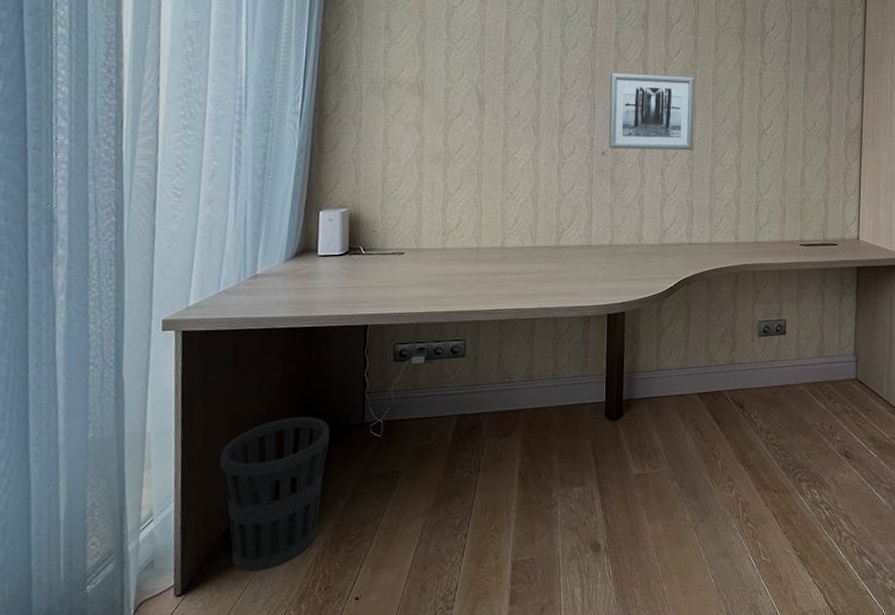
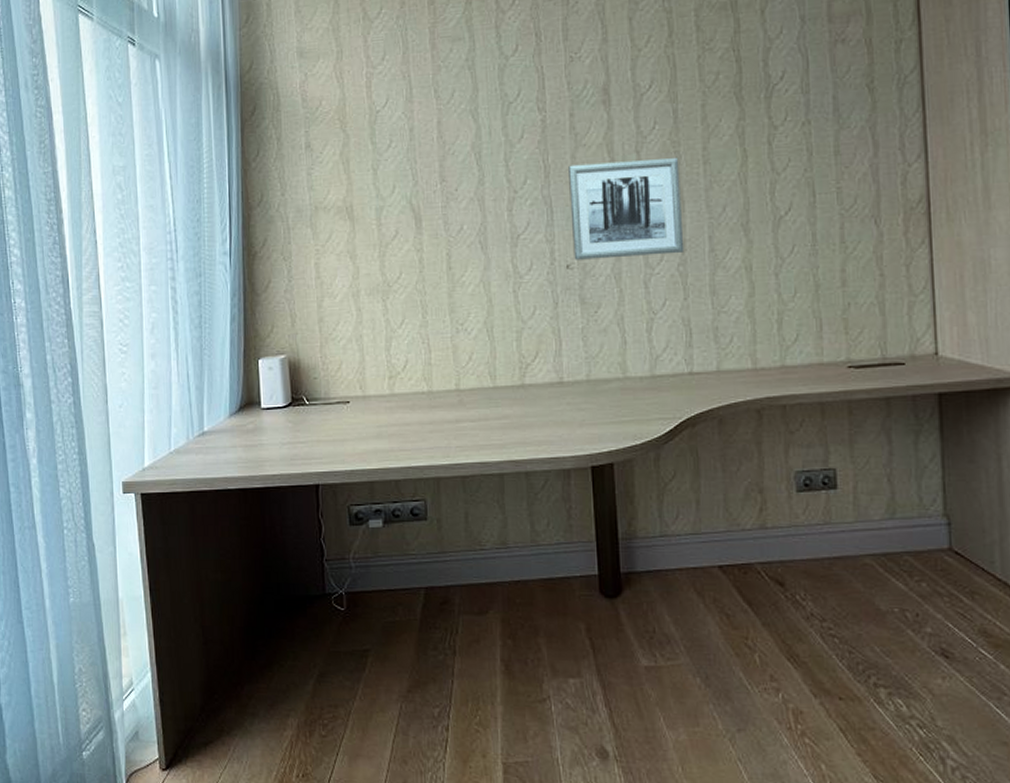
wastebasket: present [219,416,330,572] -> none [188,585,292,751]

